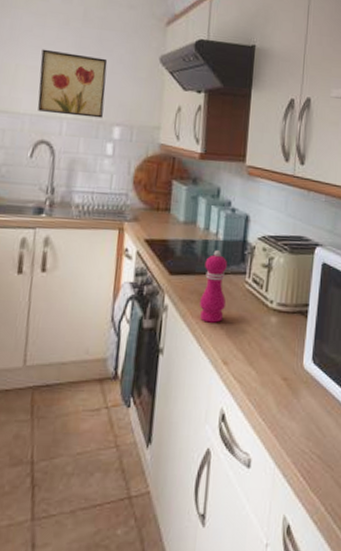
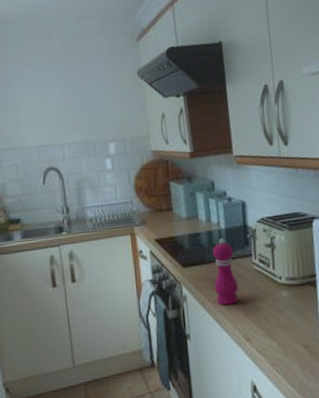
wall art: present [37,49,108,118] -> none [34,83,97,142]

